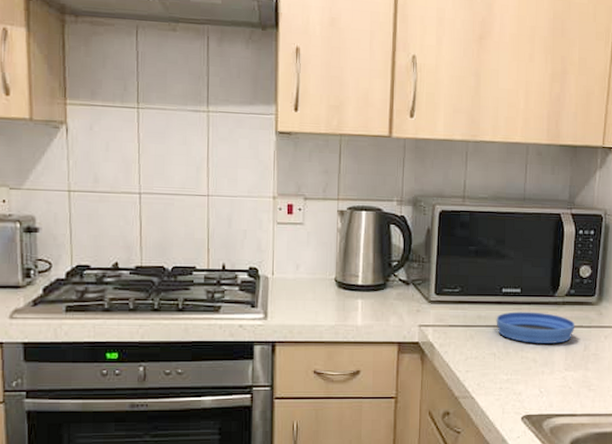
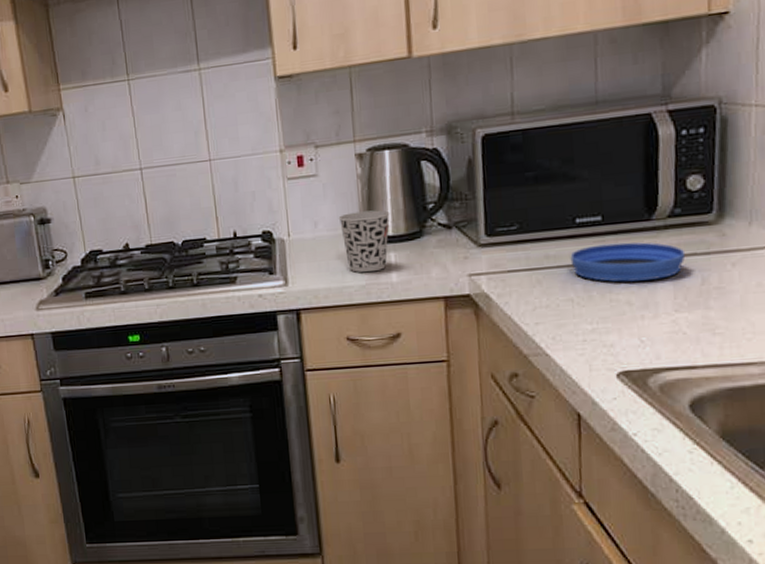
cup: none [317,260,361,315] -> present [338,210,390,273]

